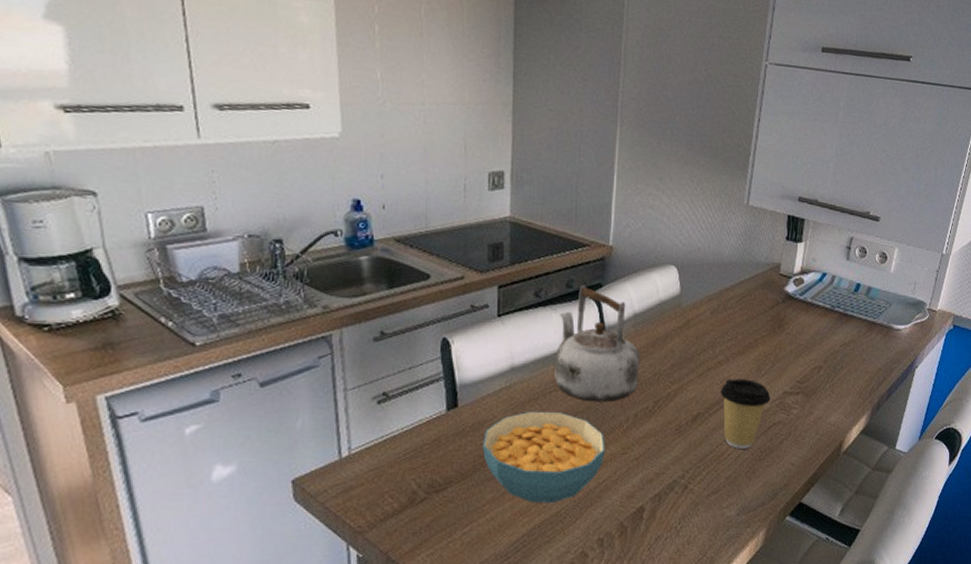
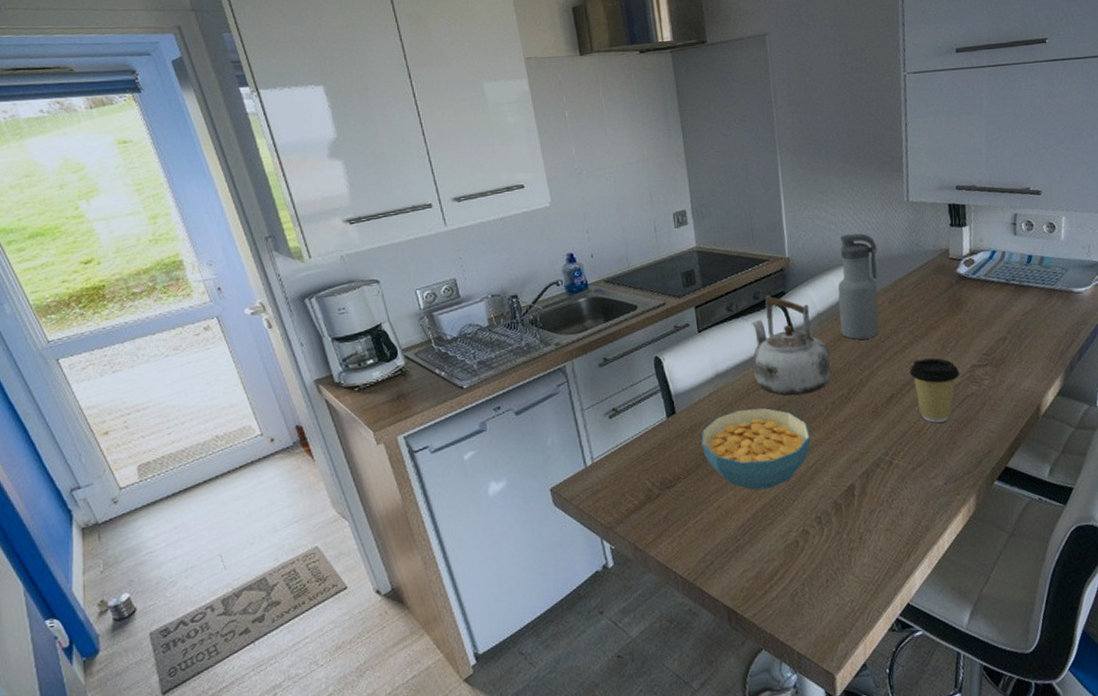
water bottle: none [655,230,708,349] -> present [837,233,880,340]

